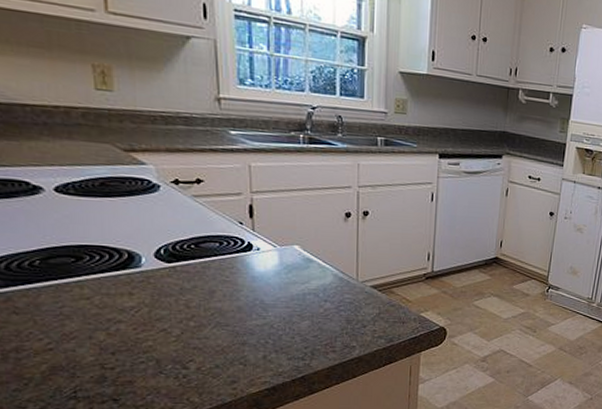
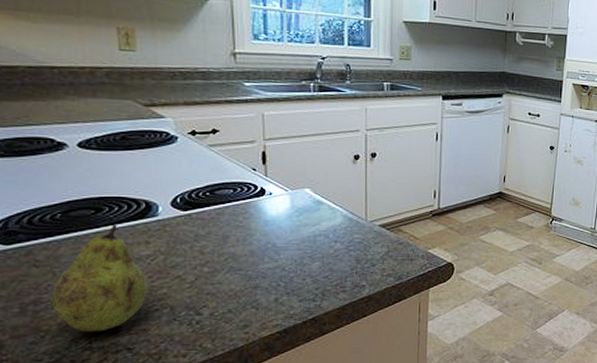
fruit: none [32,273,132,382] -> present [51,224,148,332]

